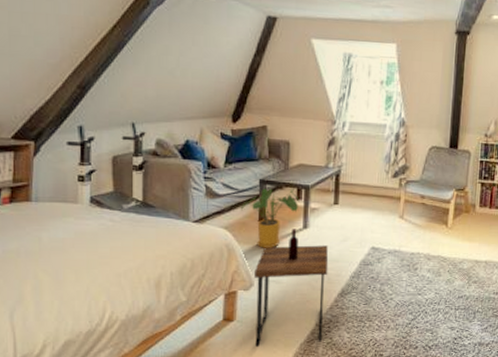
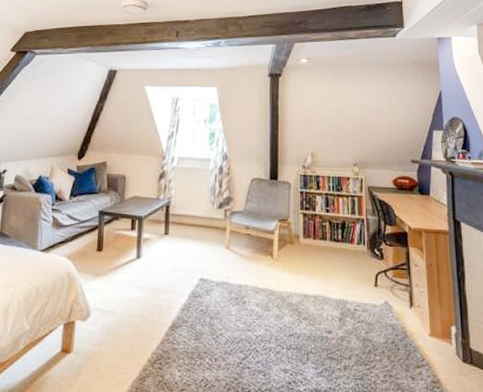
house plant: present [240,188,300,248] -> none [81,219,134,278]
side table: present [254,228,329,347] -> none [90,258,160,382]

